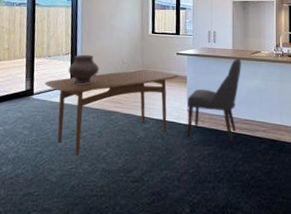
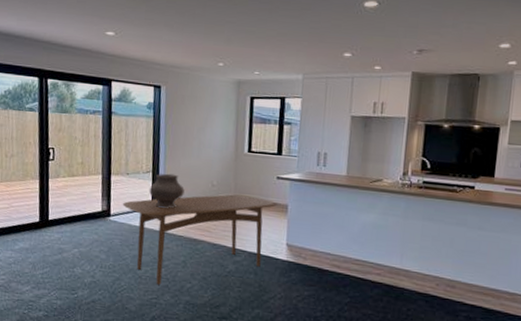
chair: present [188,58,242,141] -> none [285,186,357,283]

